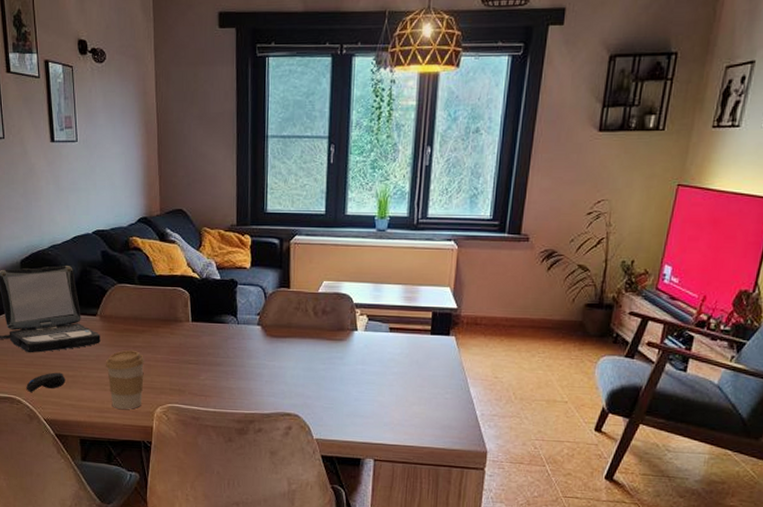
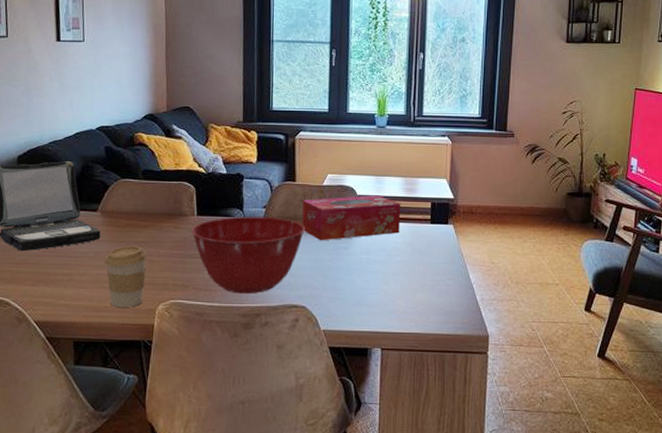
computer mouse: present [26,372,66,392] -> none [16,271,61,293]
mixing bowl: none [187,323,299,401] -> present [191,216,305,294]
tissue box: none [296,303,400,350] -> present [302,195,401,241]

